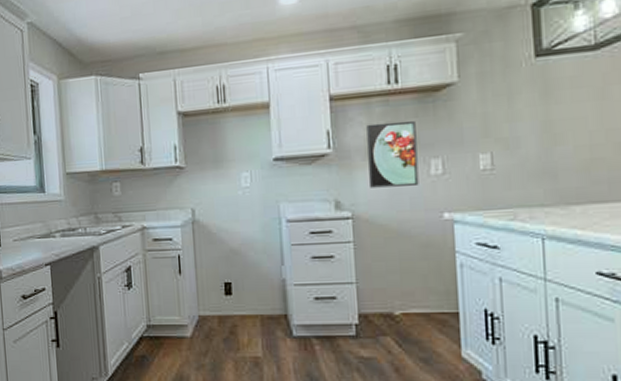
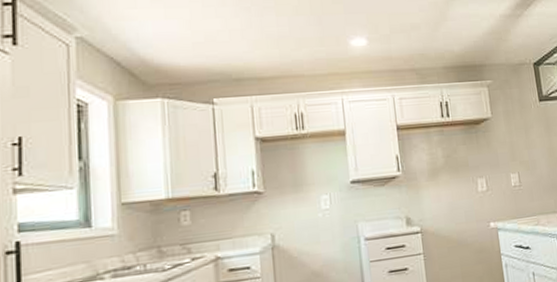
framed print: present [366,120,419,188] -> none [427,147,471,205]

